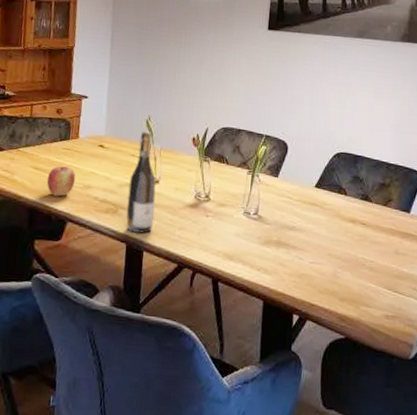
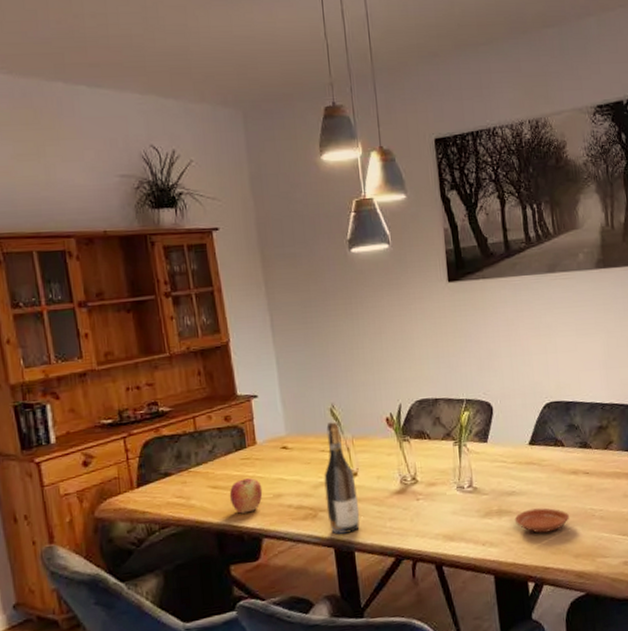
plate: none [290,246,342,272] -> present [514,508,570,533]

